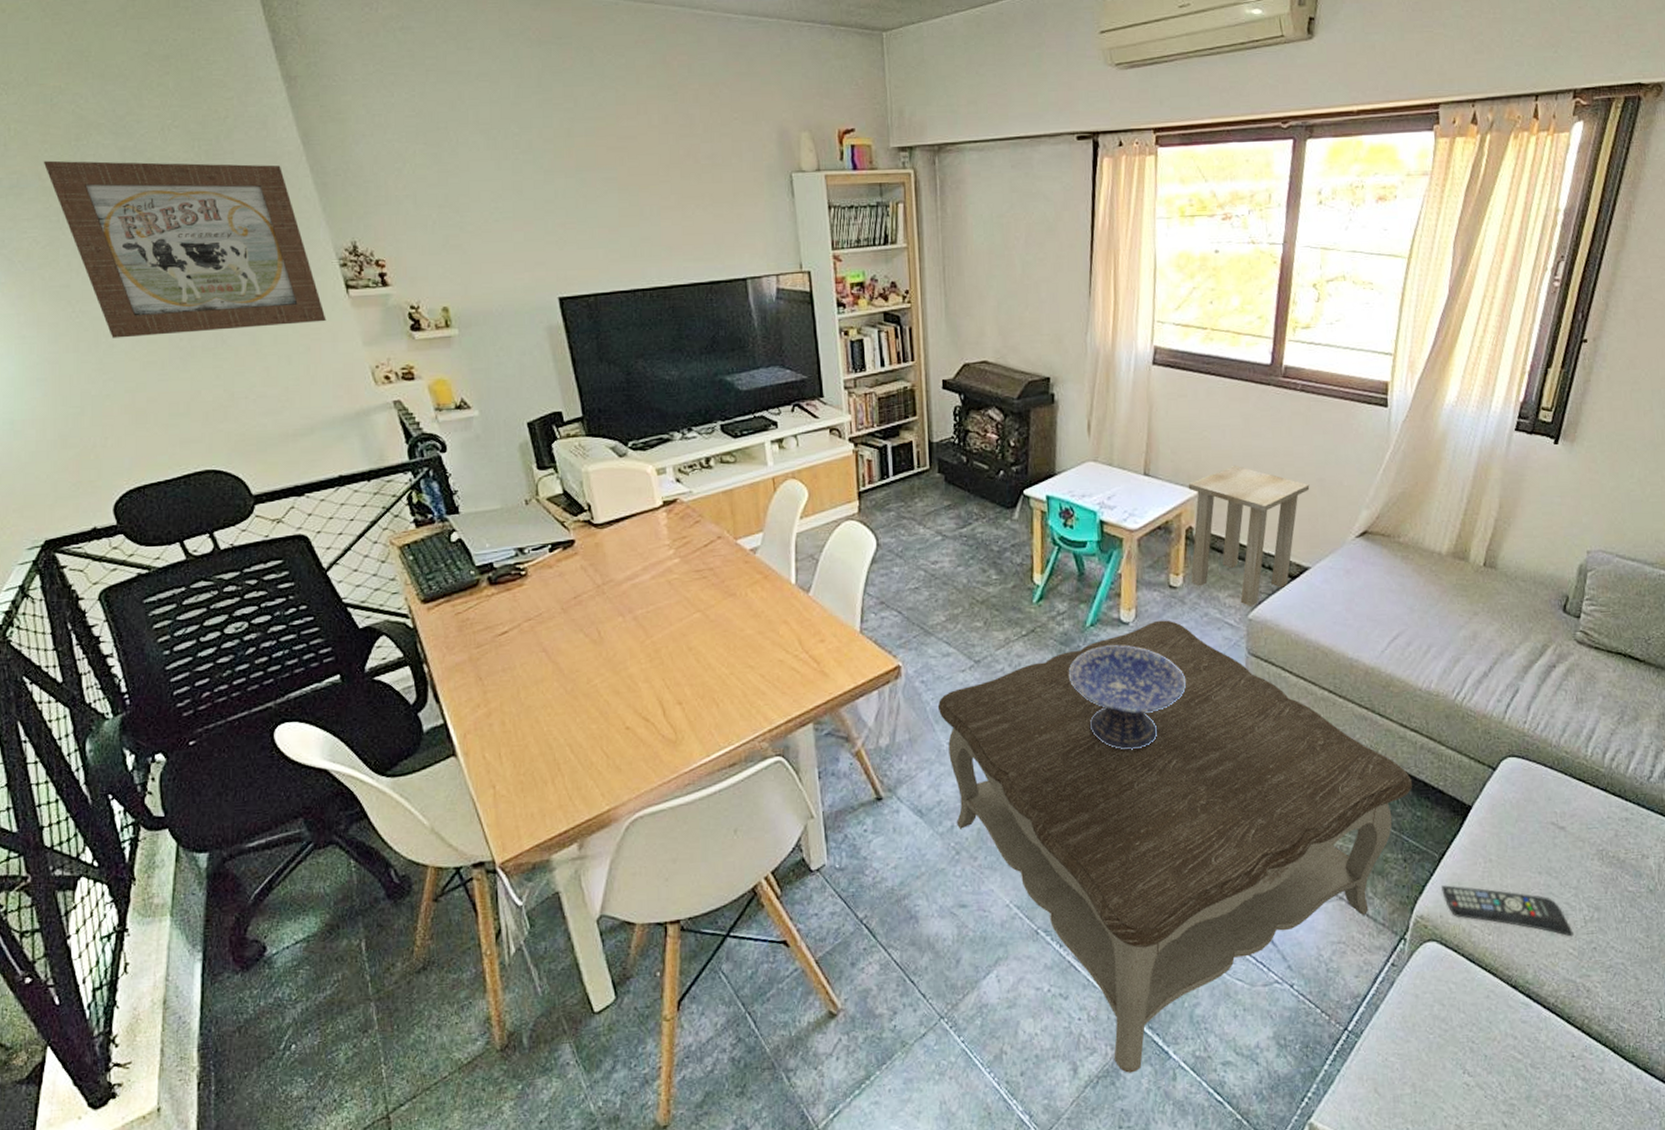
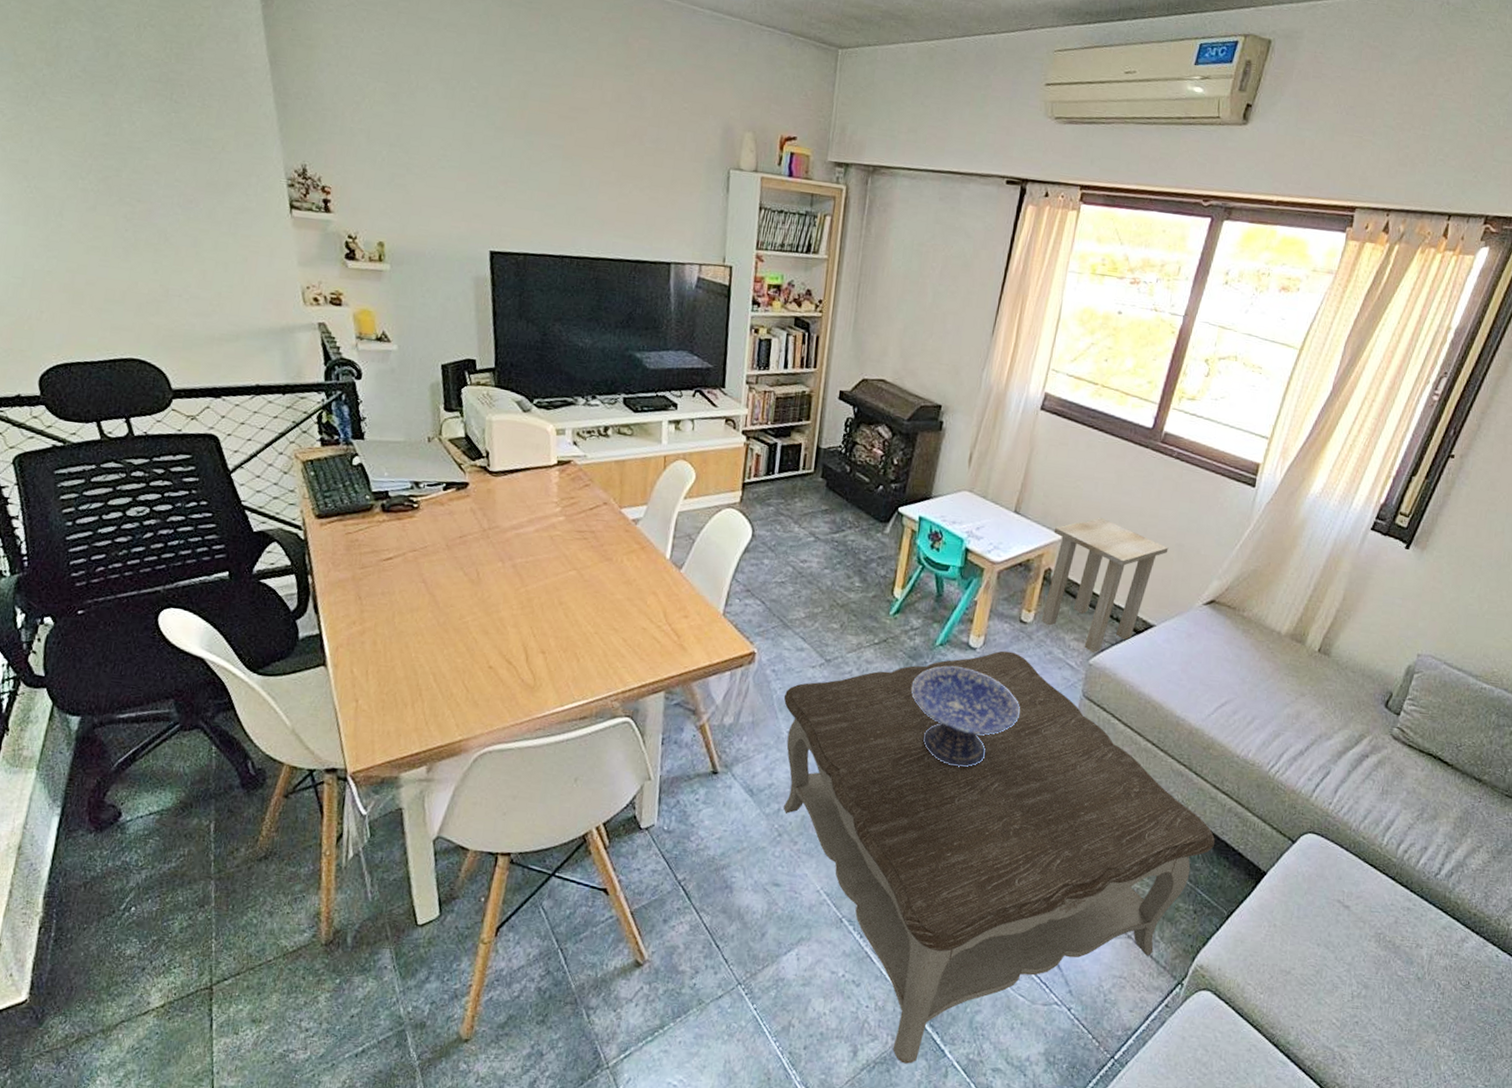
wall art: present [43,160,326,338] -> none [20,37,267,237]
remote control: present [1441,885,1574,937] -> none [1224,941,1340,1008]

